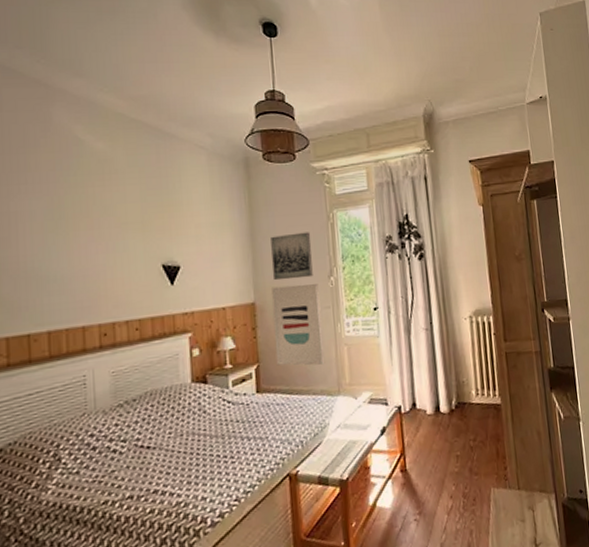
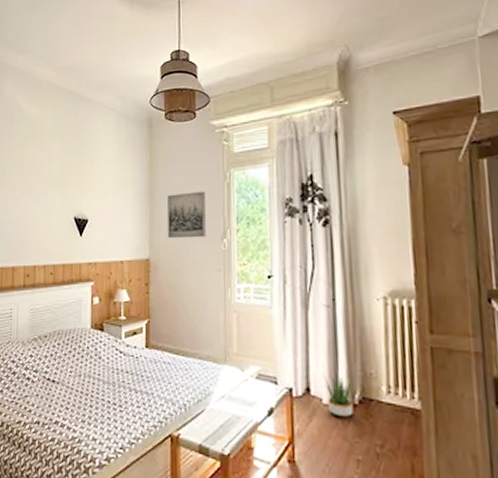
wall art: present [271,284,325,366] -> none [164,244,213,330]
potted plant: none [426,386,453,423] -> present [324,374,357,417]

